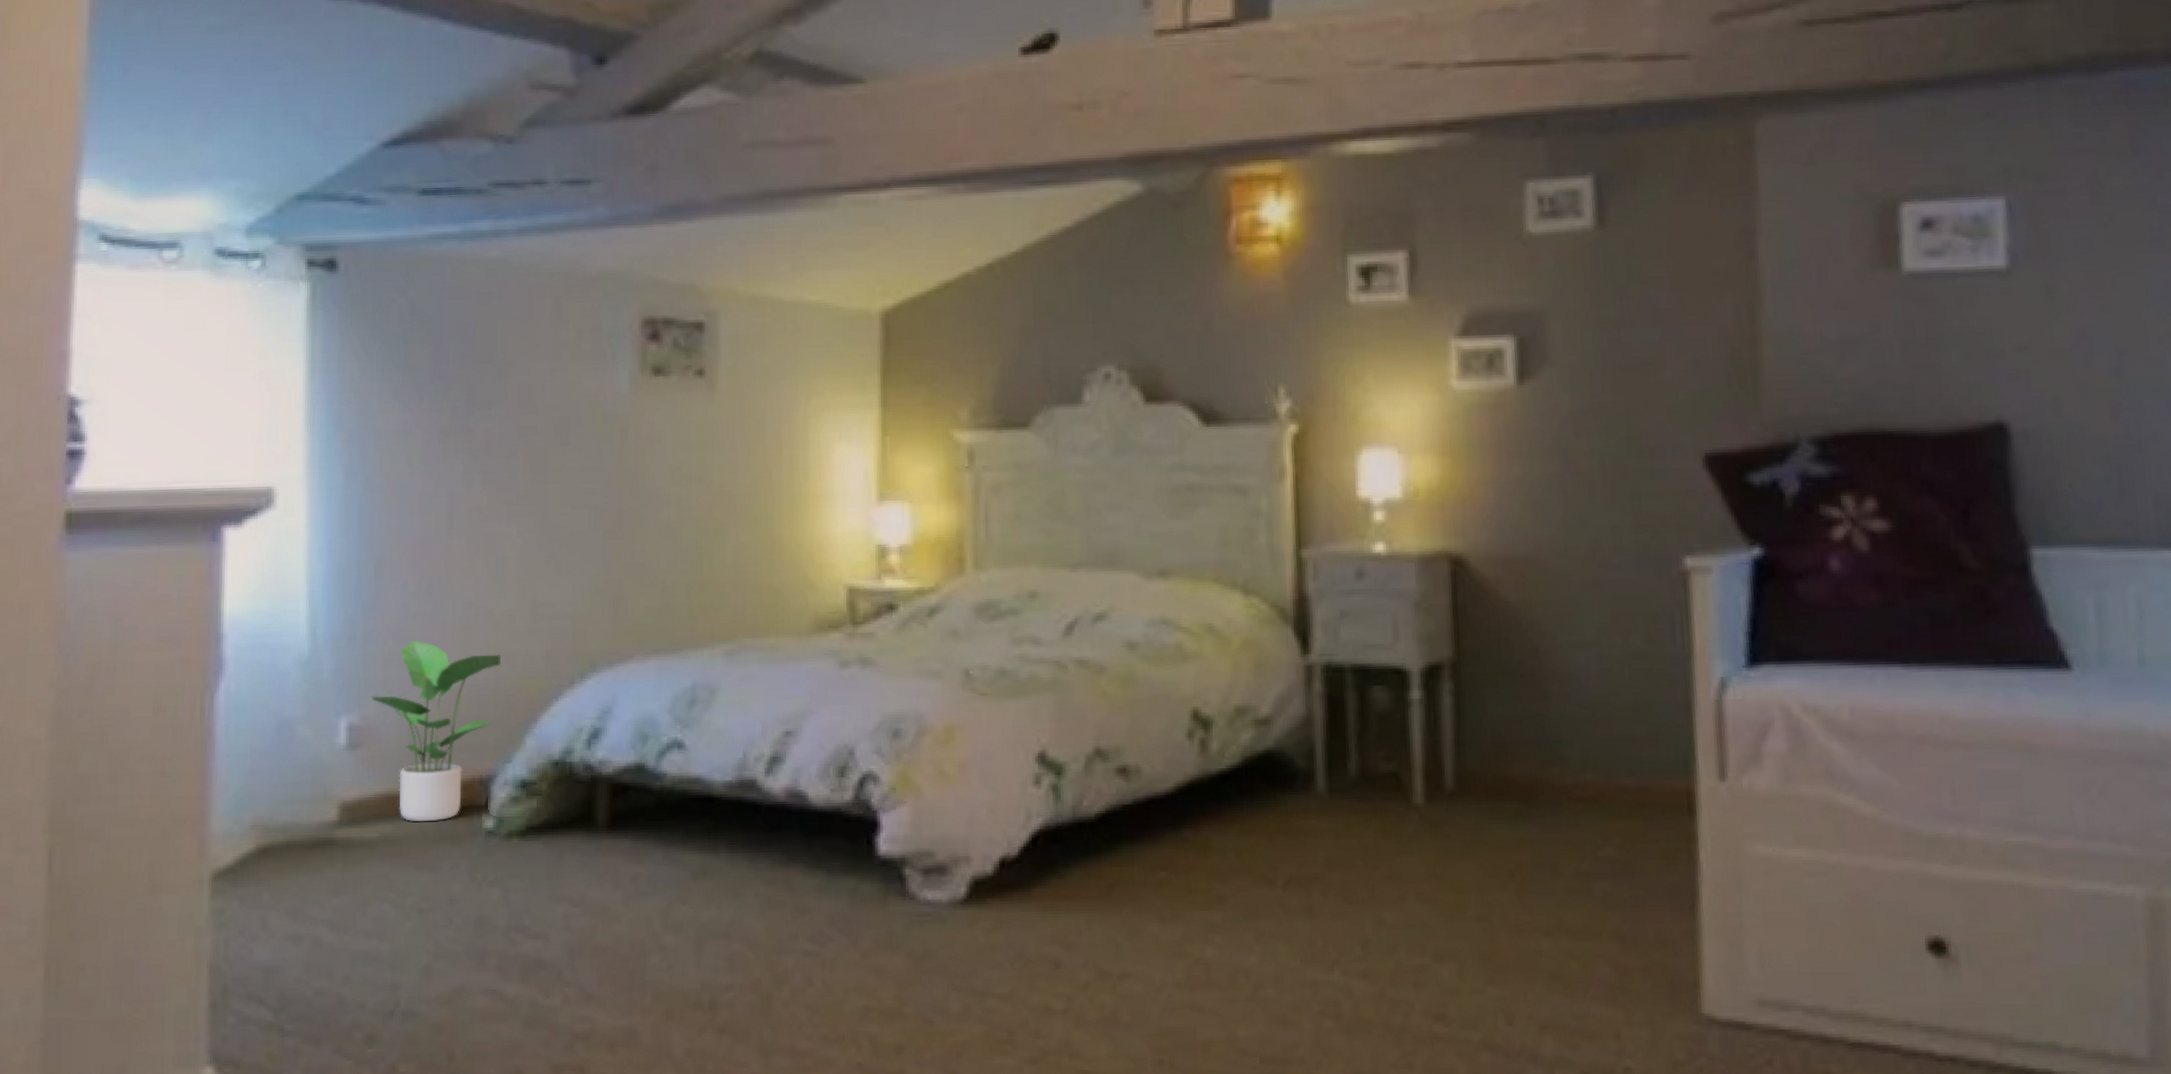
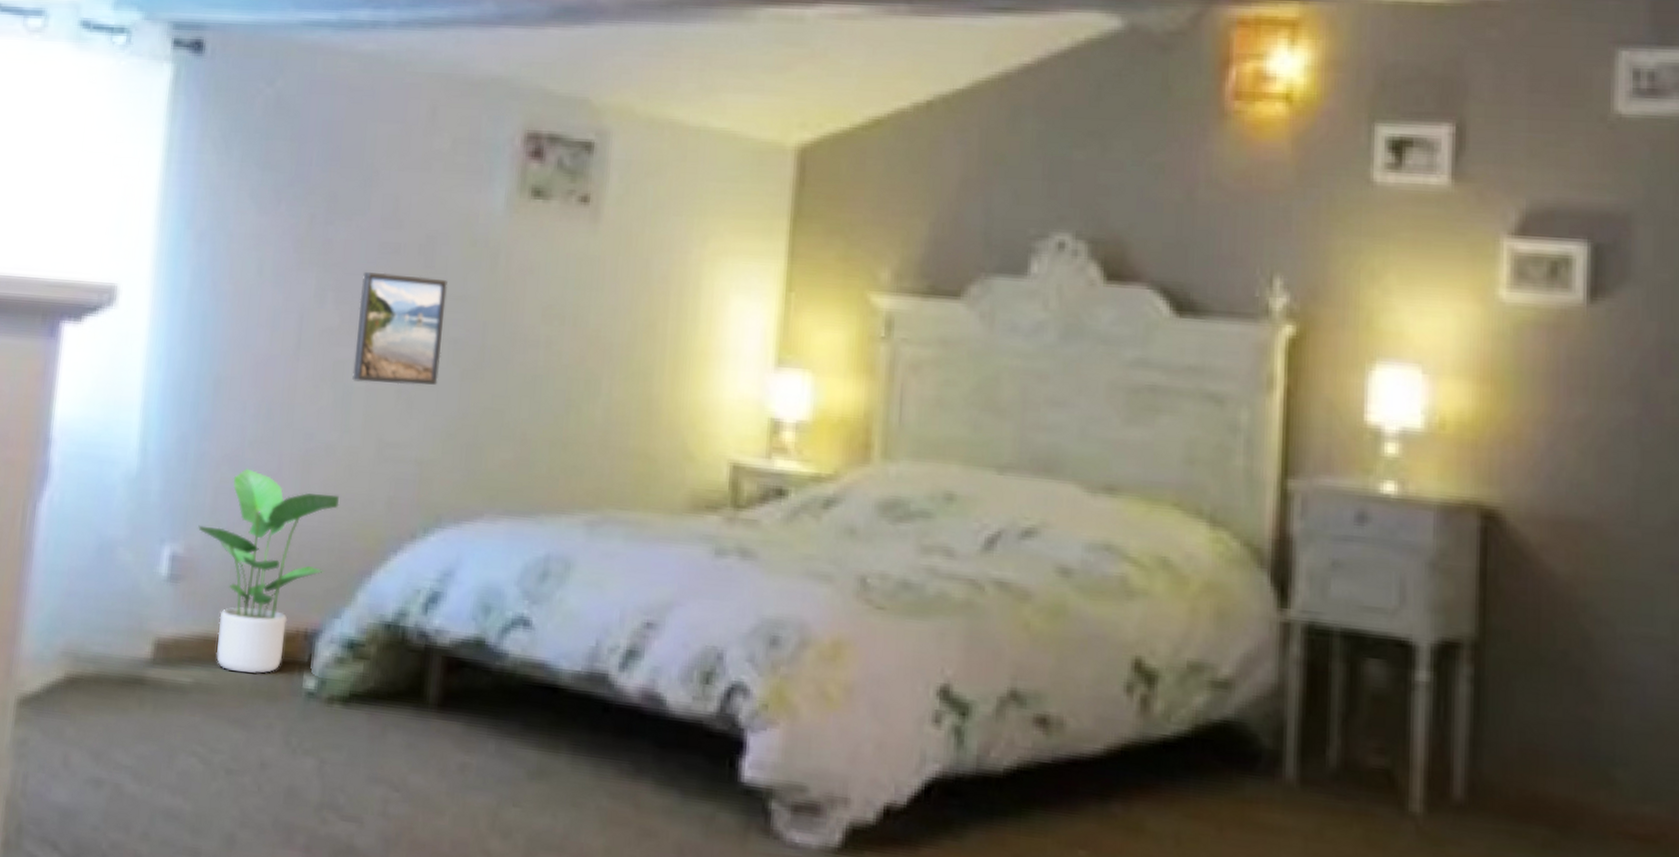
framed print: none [504,453,583,552] -> present [352,271,448,385]

